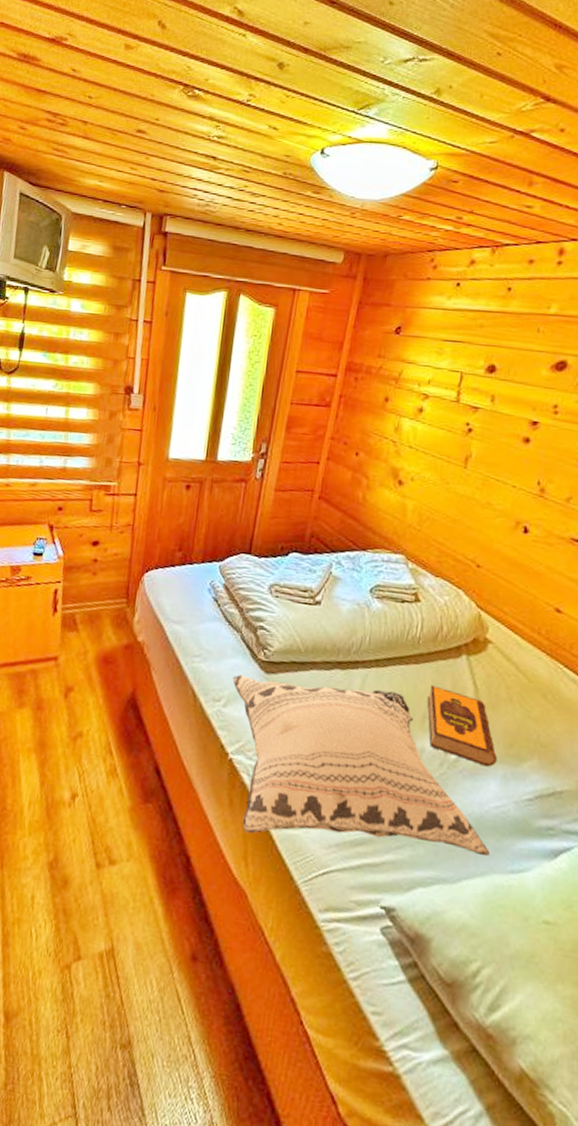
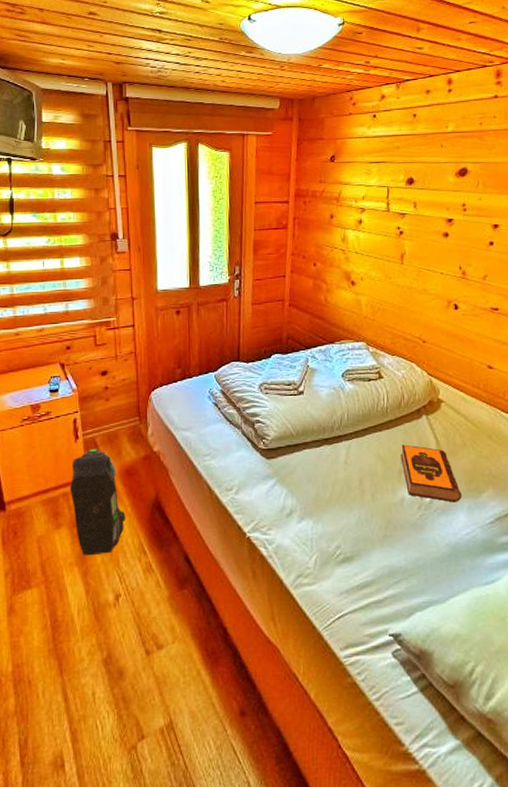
backpack: none [39,626,96,746] -> present [70,449,125,556]
decorative pillow: present [232,675,490,857] -> none [240,456,467,597]

